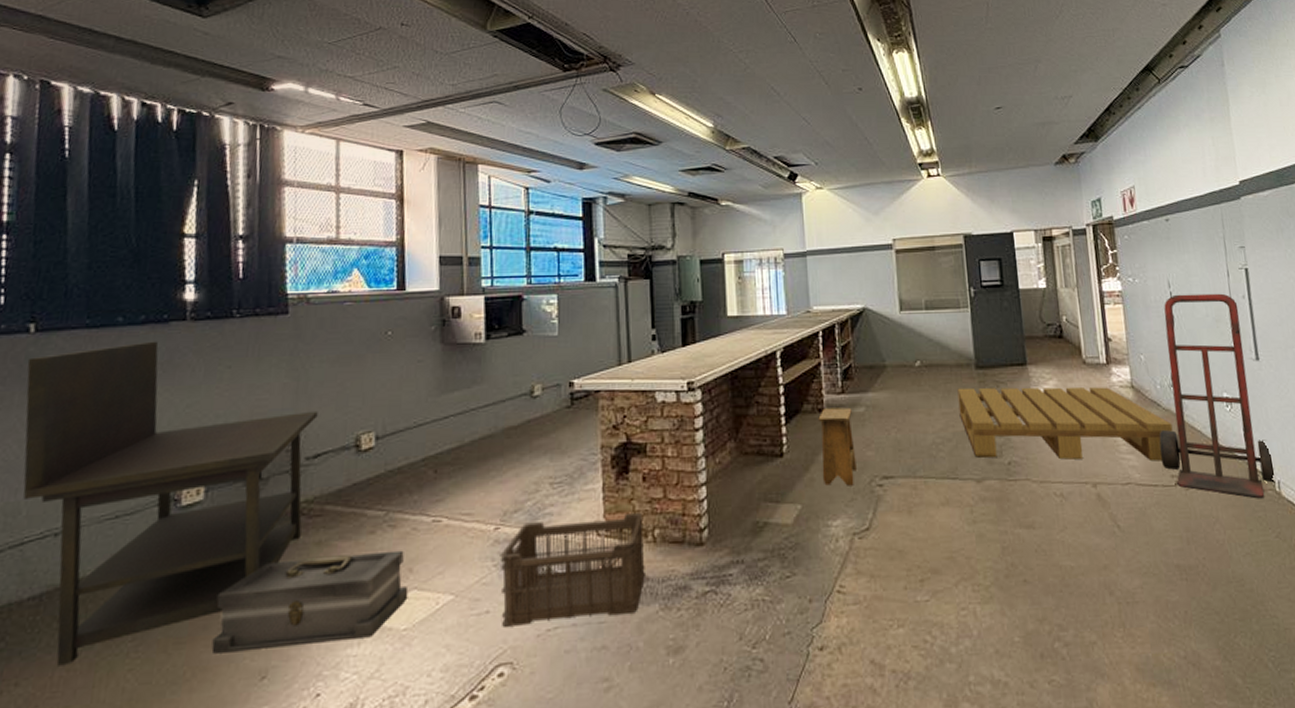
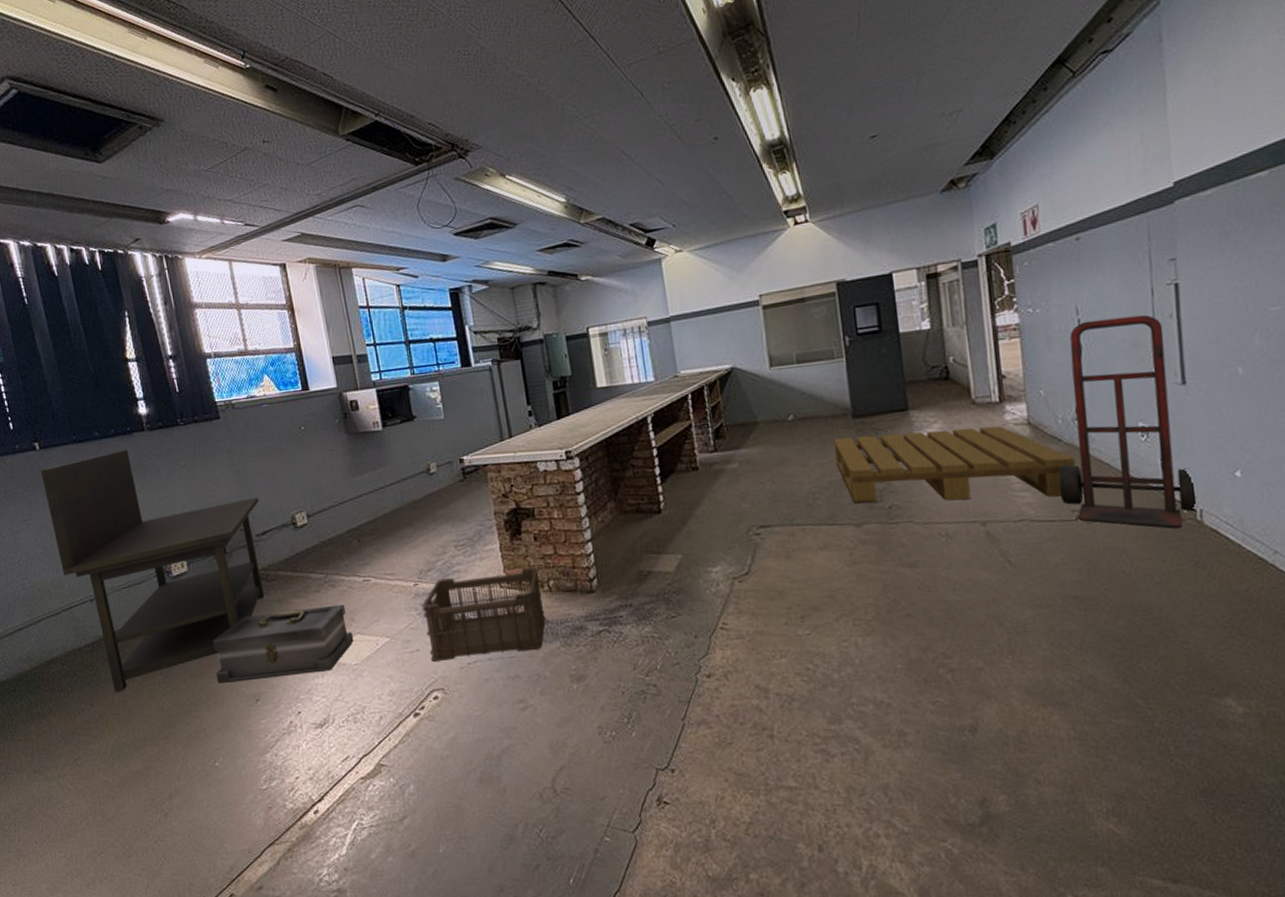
stool: present [818,407,857,486] -> none [692,464,733,537]

